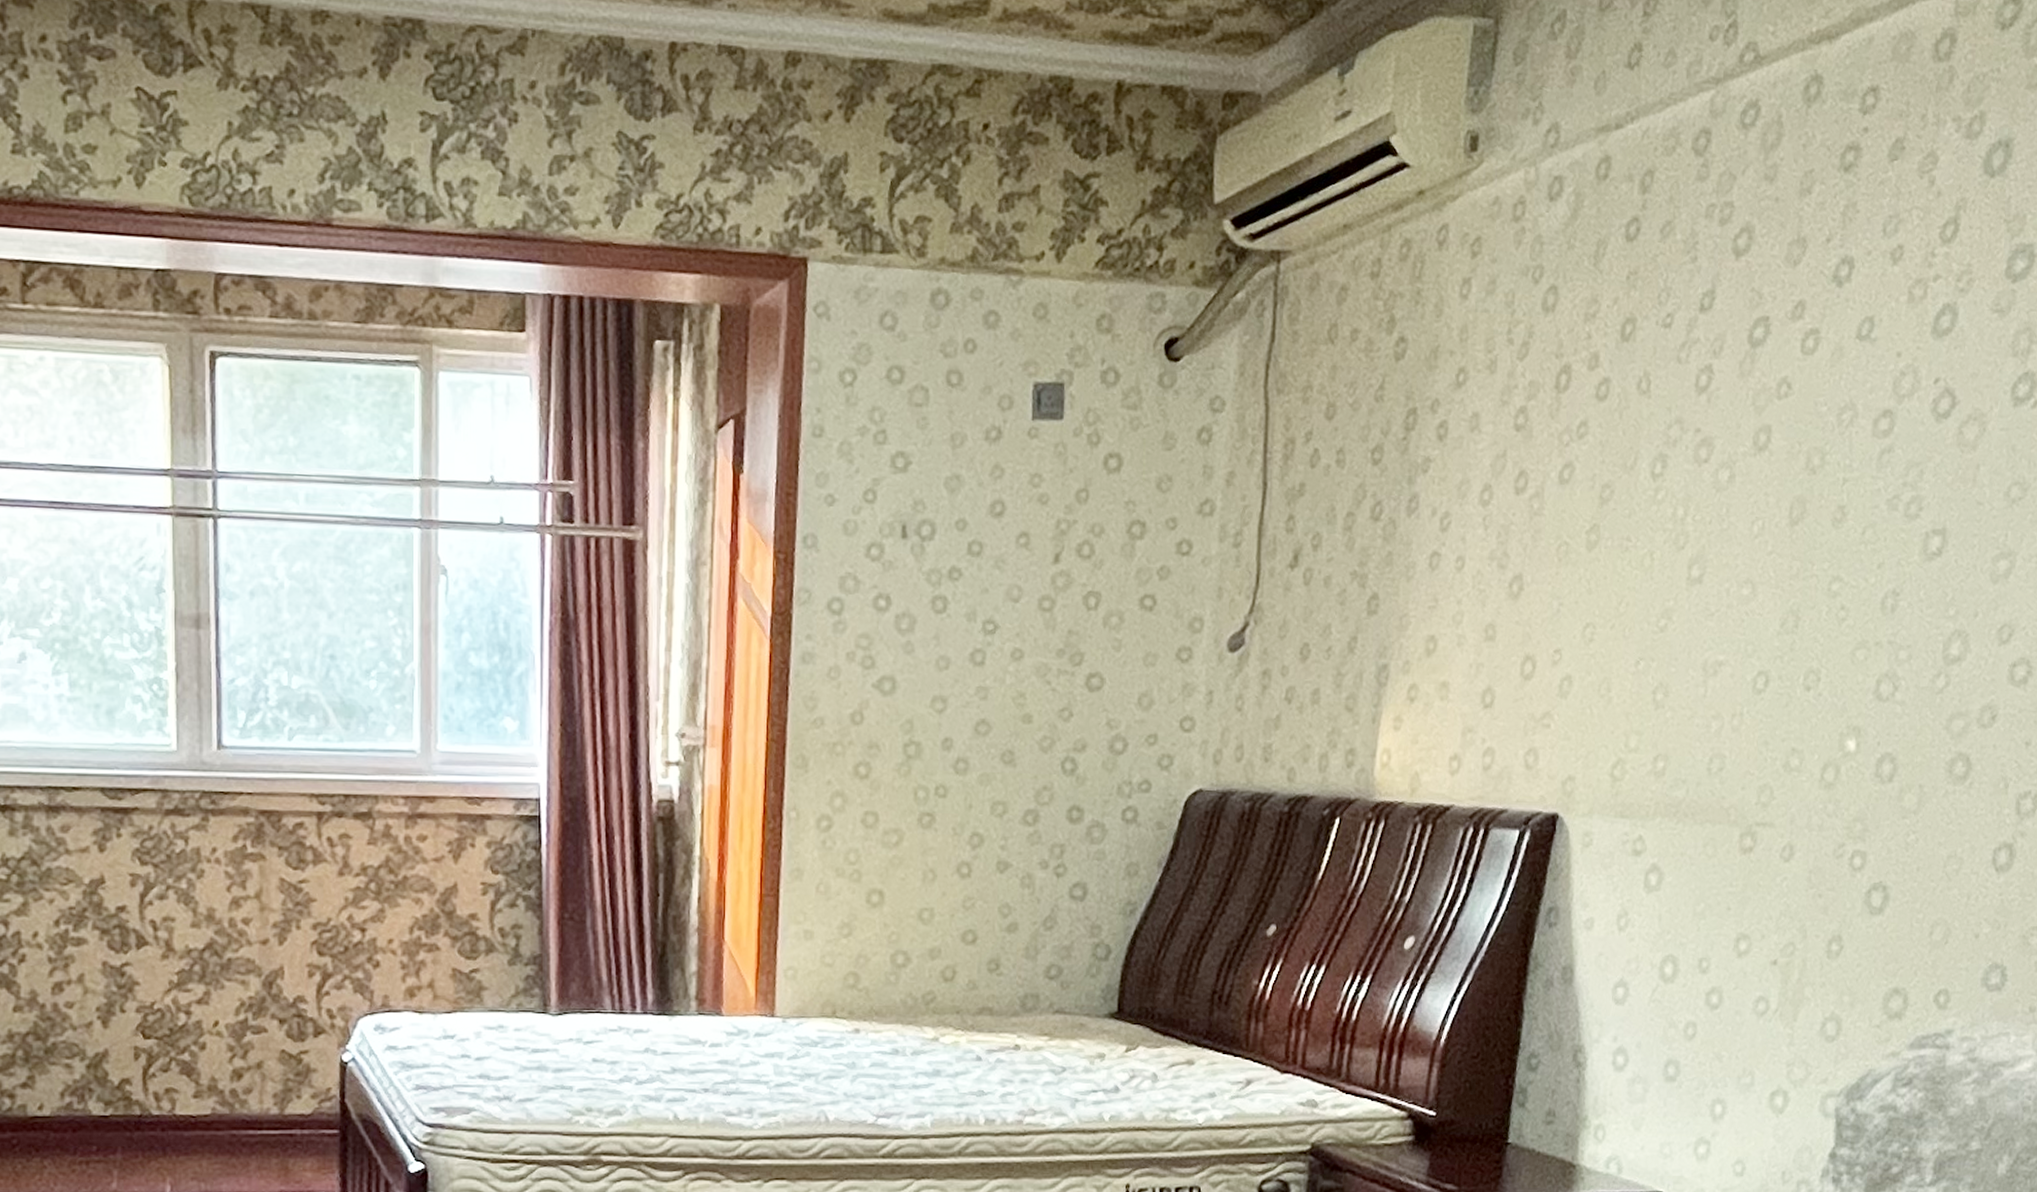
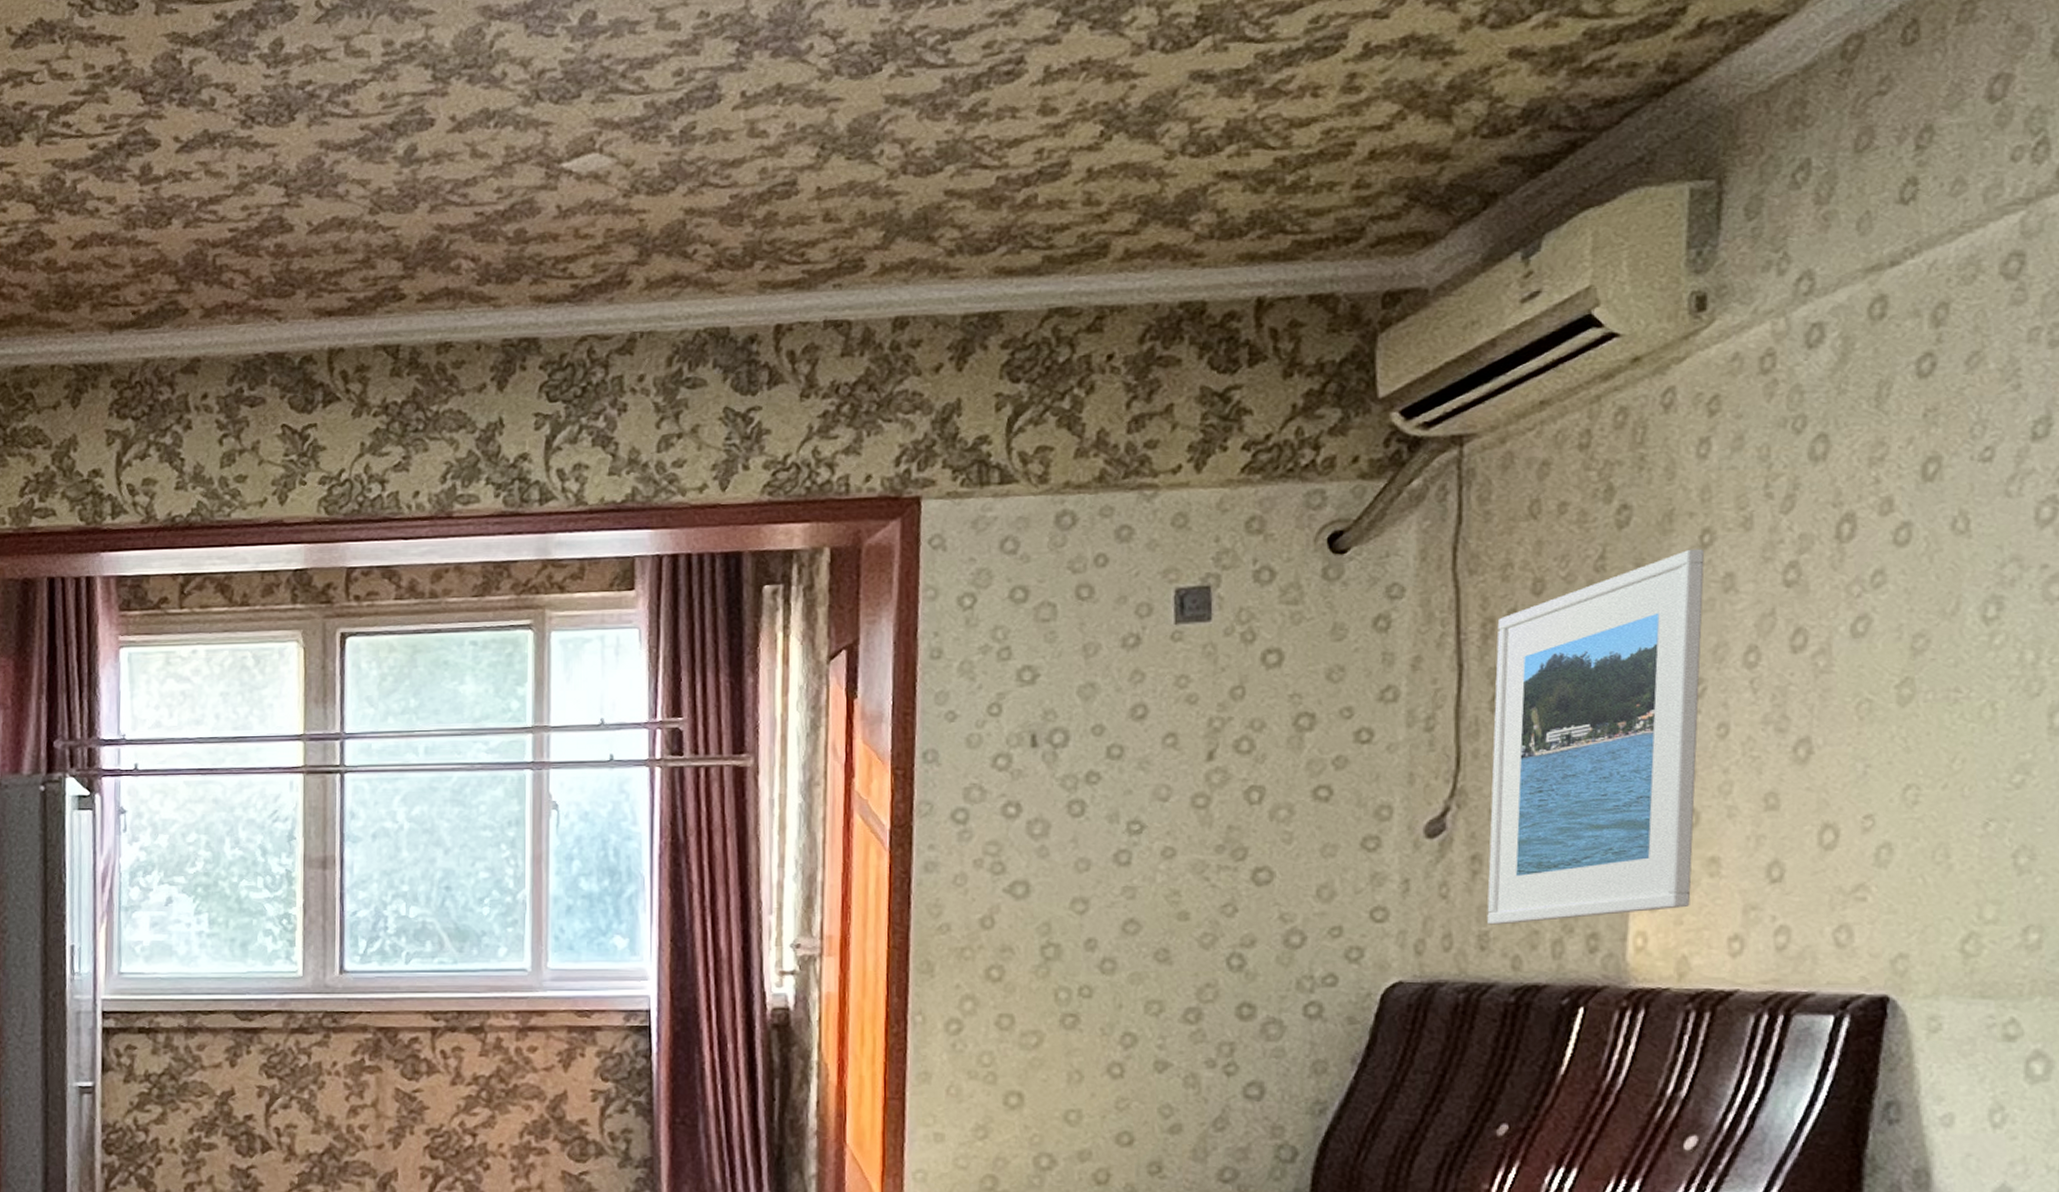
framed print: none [1272,386,1459,738] -> present [1487,548,1705,925]

